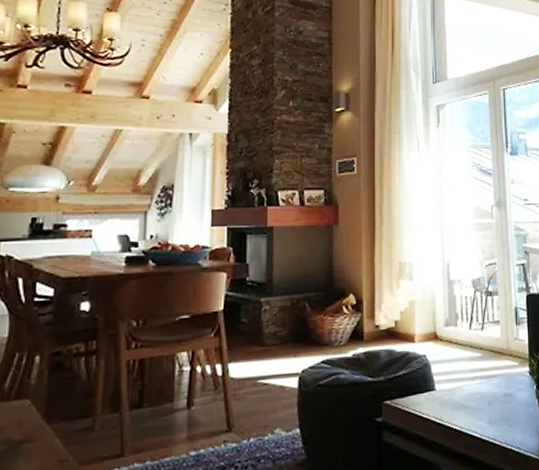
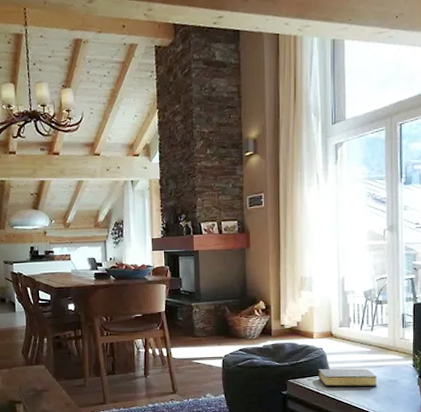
bible: none [408,380,491,408] -> present [308,368,378,387]

